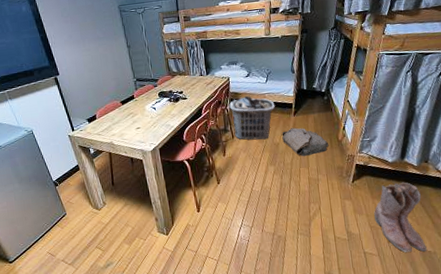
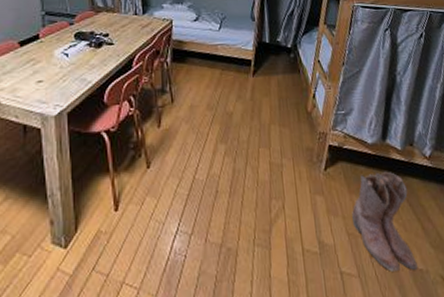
clothes hamper: present [229,95,275,140] -> none [170,45,230,107]
bag: present [282,127,329,157] -> none [237,92,296,133]

